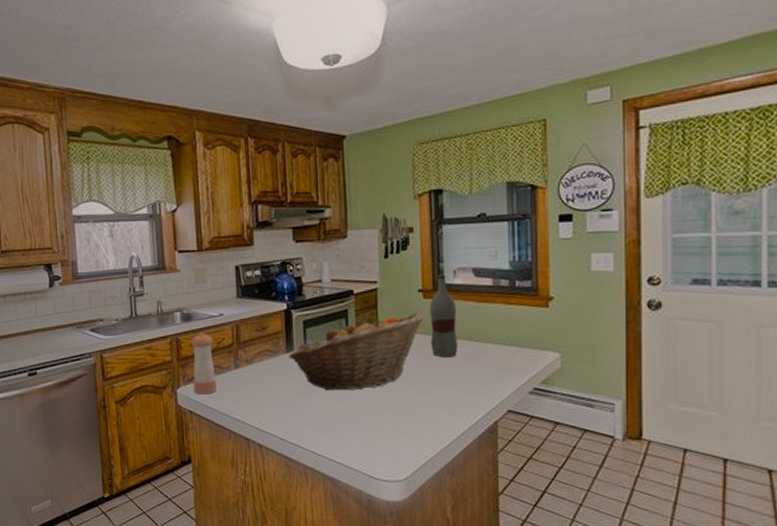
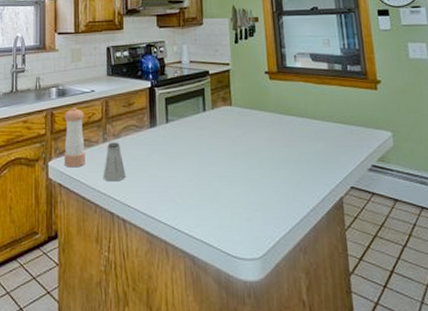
saltshaker: none [236,368,261,408] -> present [103,142,126,182]
fruit basket: present [289,313,424,391] -> none [152,92,271,166]
bottle: present [429,275,458,358] -> none [275,59,303,135]

